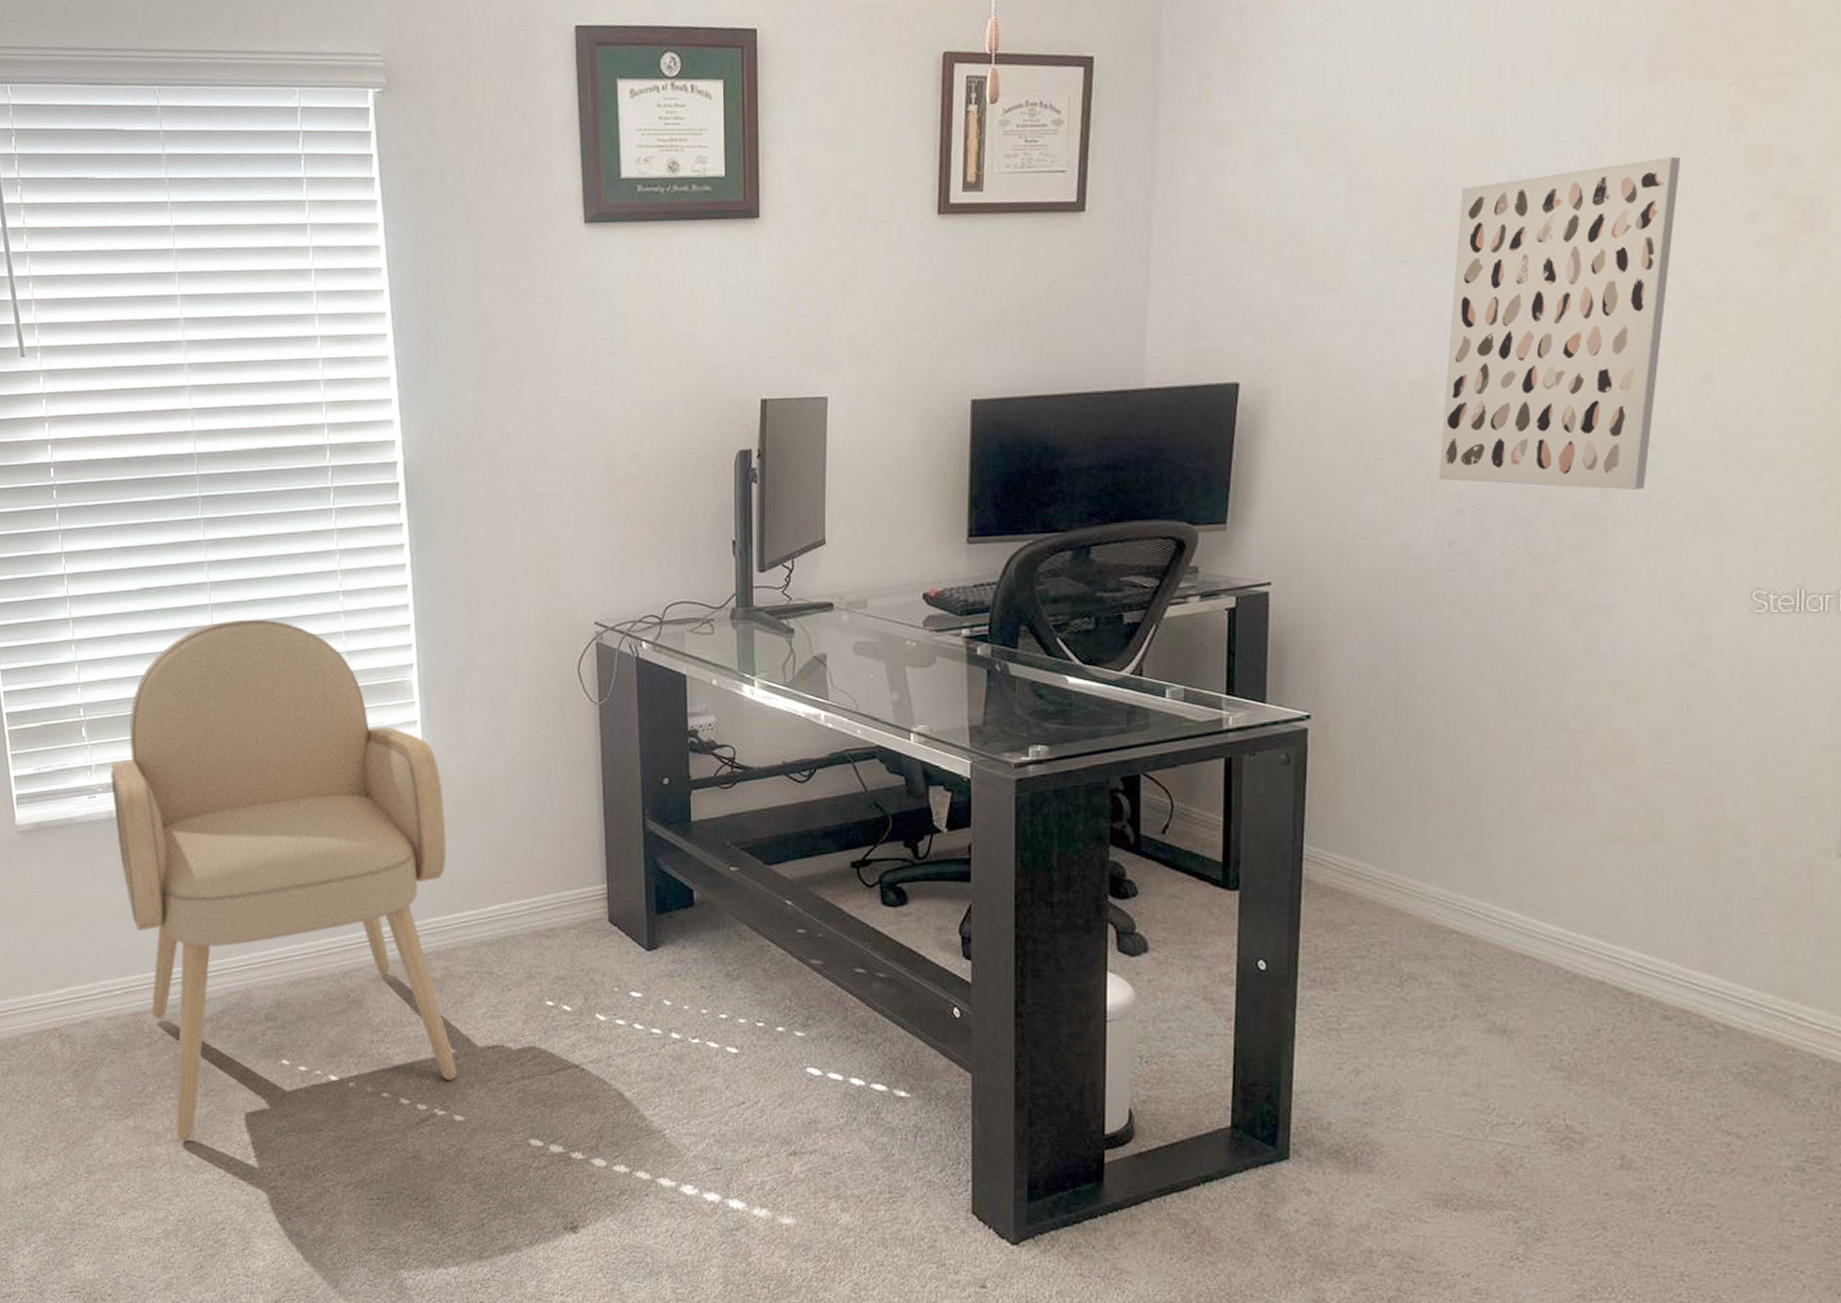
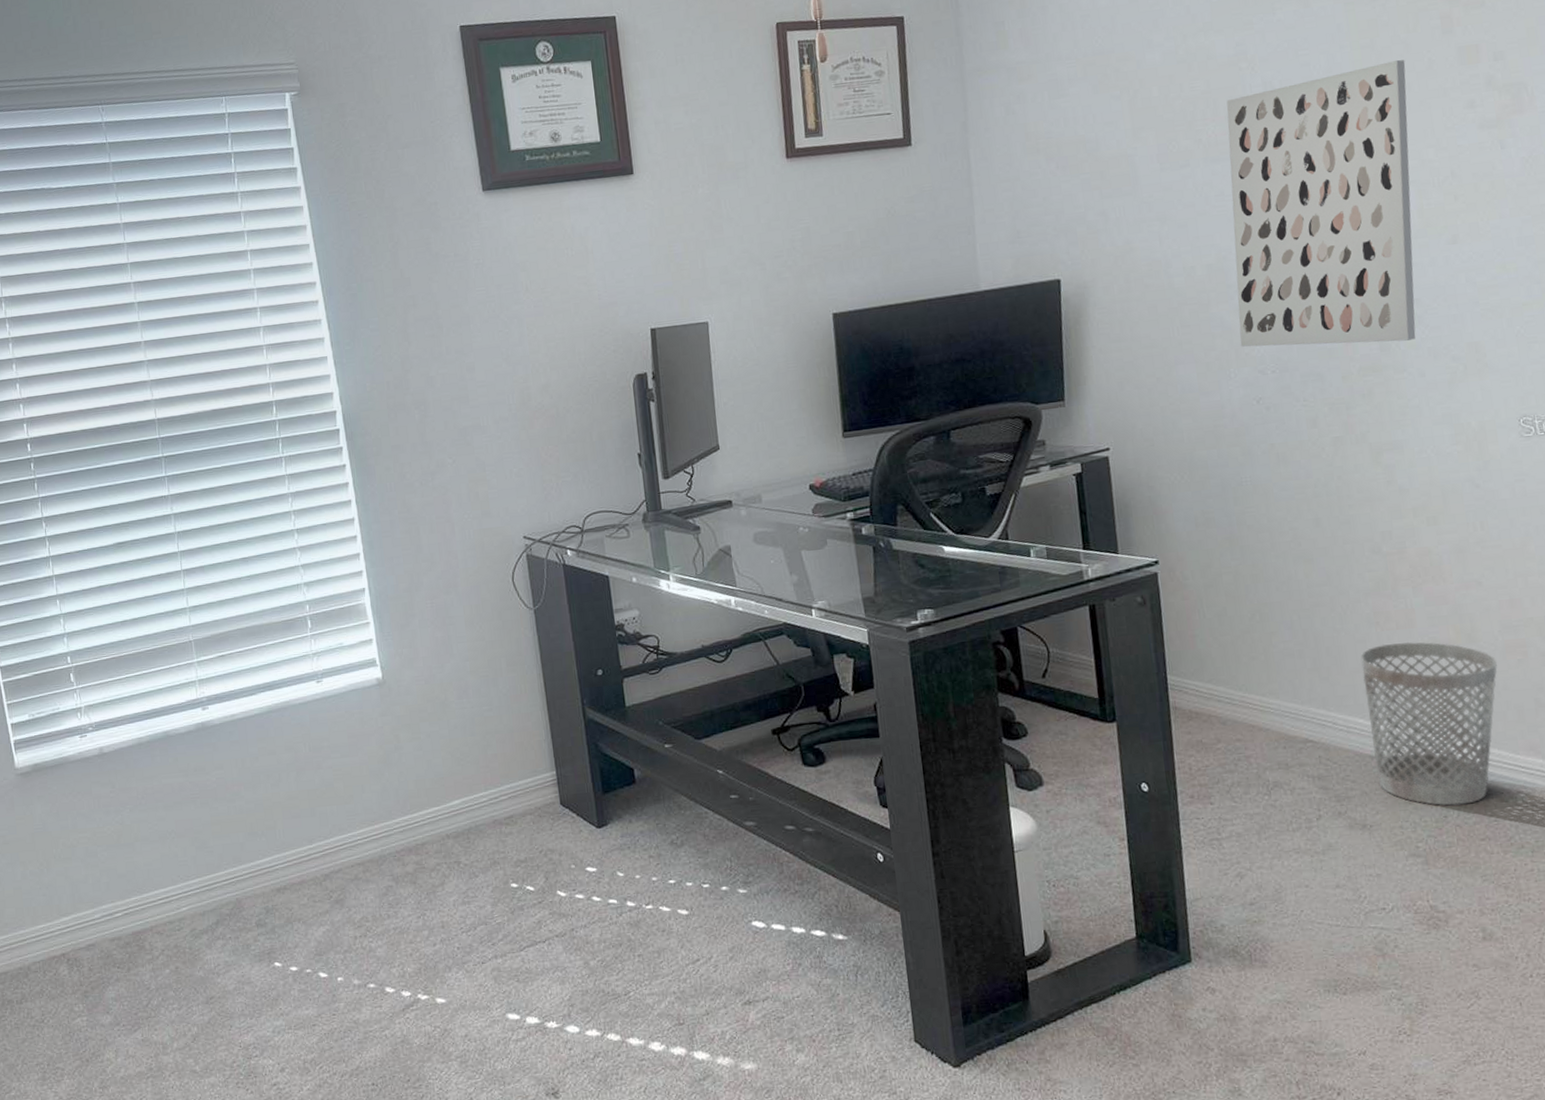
armchair: present [111,619,457,1141] -> none [99,561,436,1048]
wastebasket: none [1526,832,1682,1019] -> present [1359,641,1497,806]

